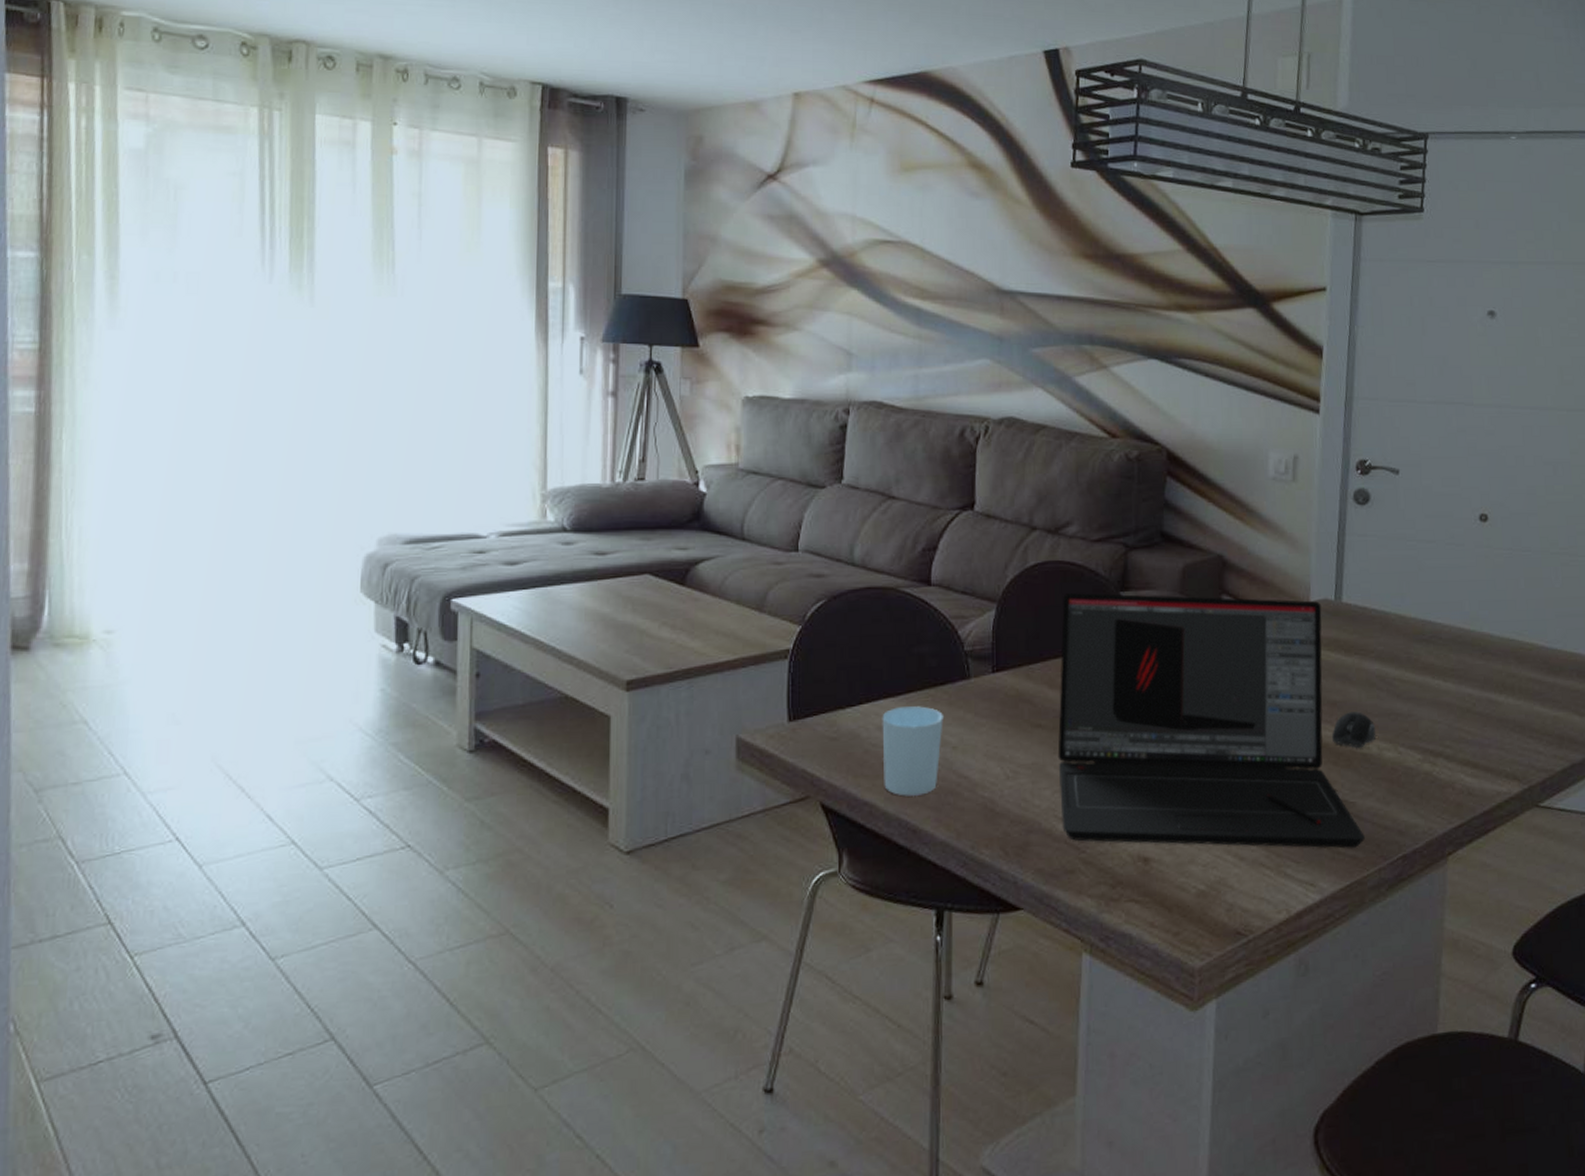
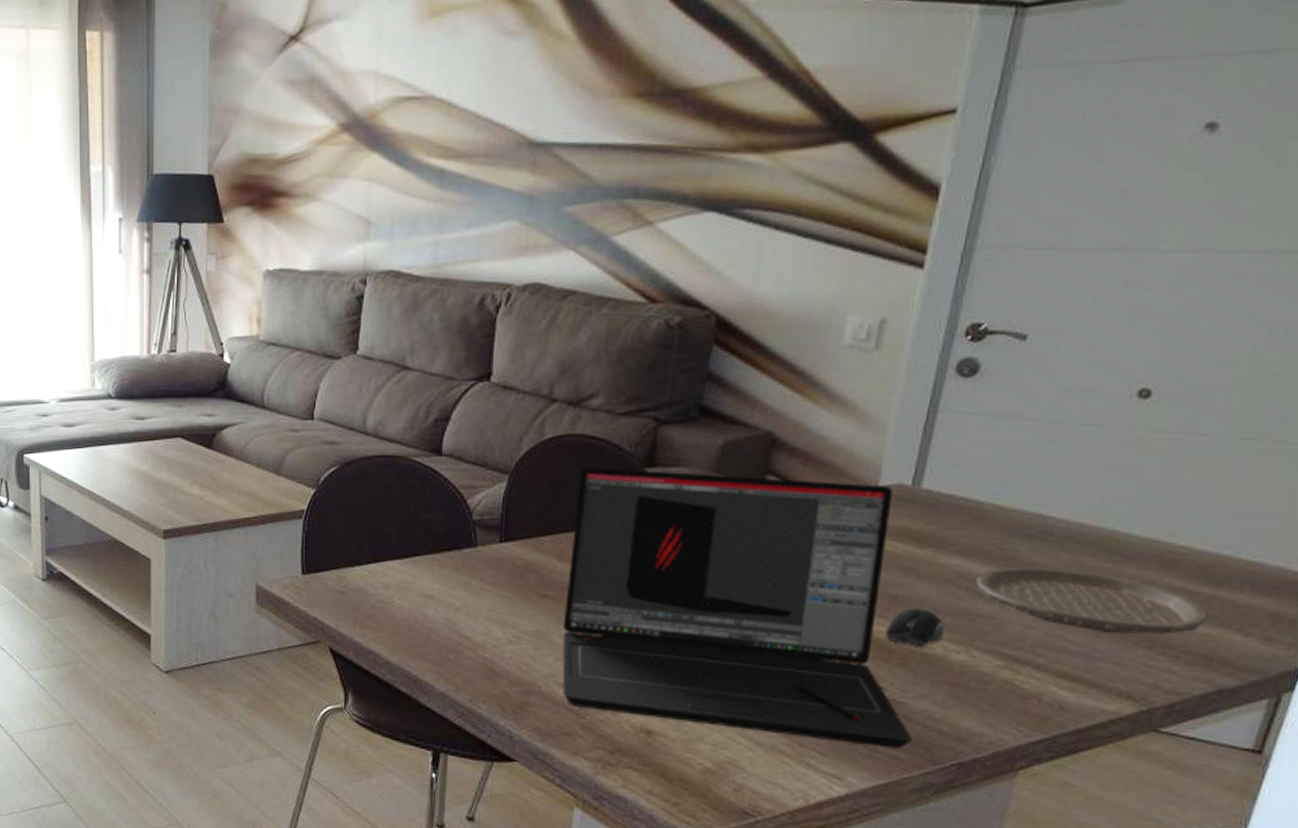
cup: present [882,706,943,796] -> none [388,569,448,650]
plate: none [1393,667,1555,722] -> present [976,566,1209,635]

